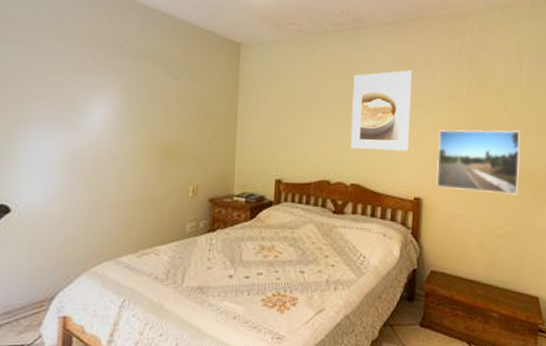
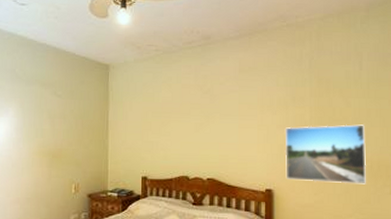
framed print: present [350,70,412,152] -> none [205,76,258,149]

